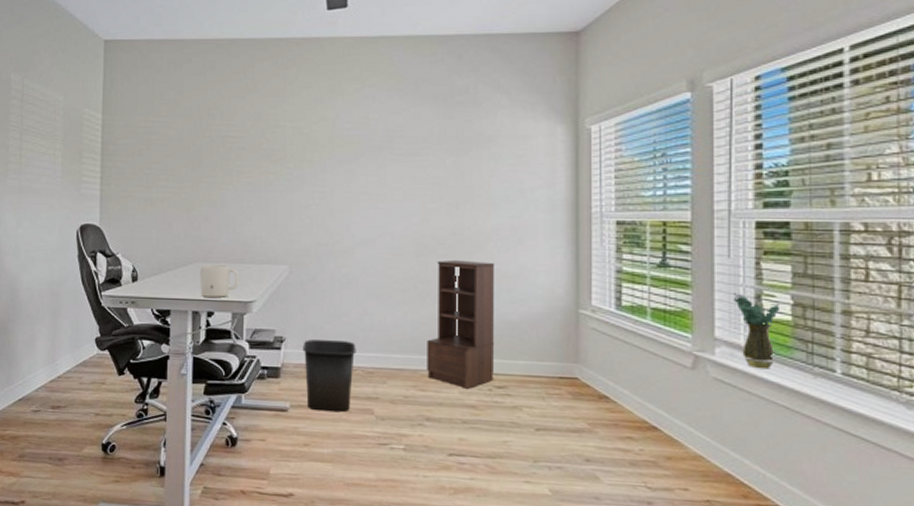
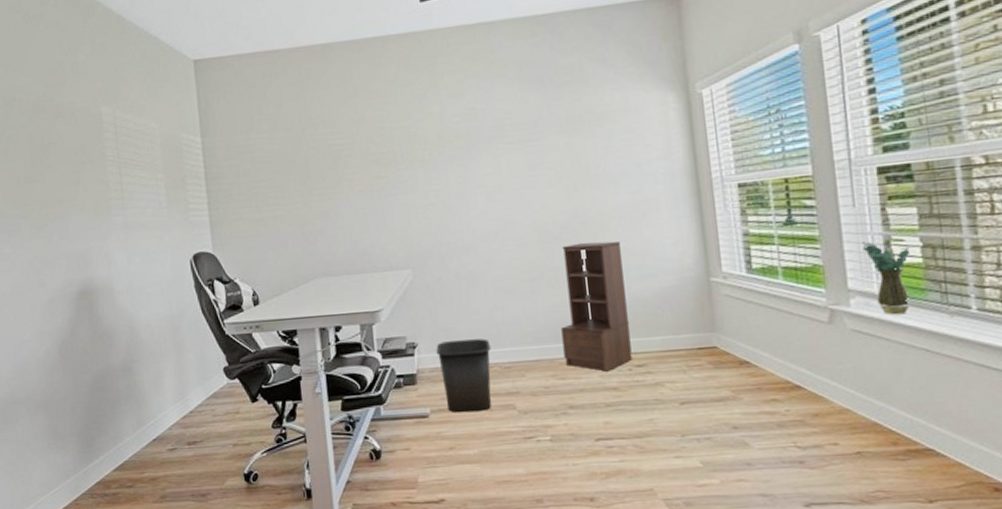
mug: present [199,264,240,297] -> none [321,277,364,312]

